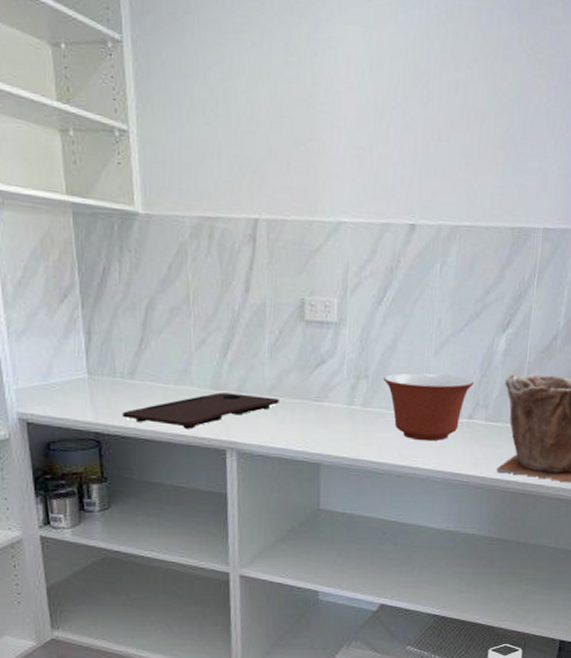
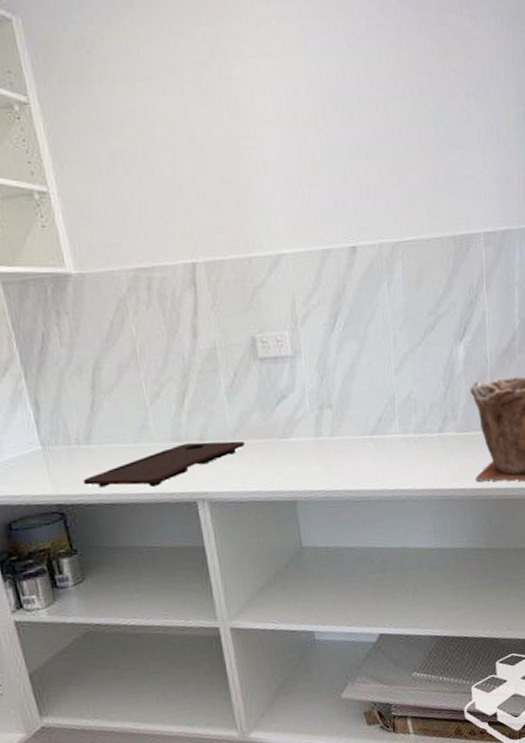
mixing bowl: present [383,372,474,442] -> none [347,391,439,462]

